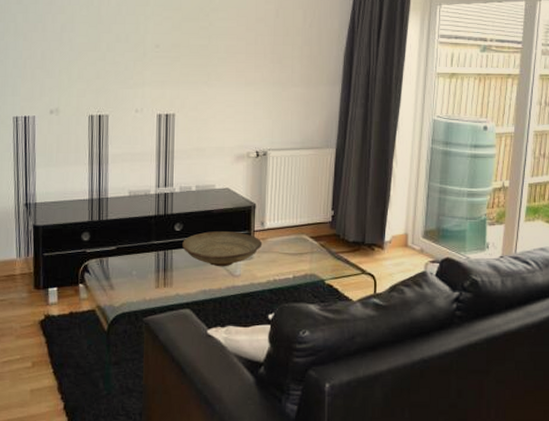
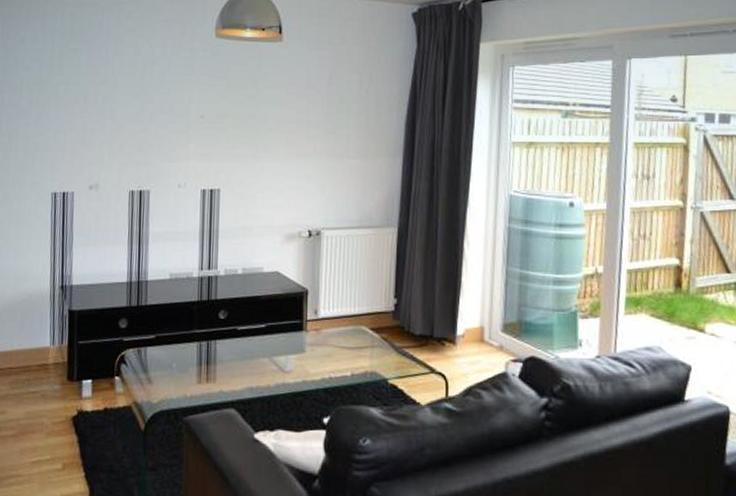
decorative bowl: present [182,231,263,267] -> none [227,320,316,361]

